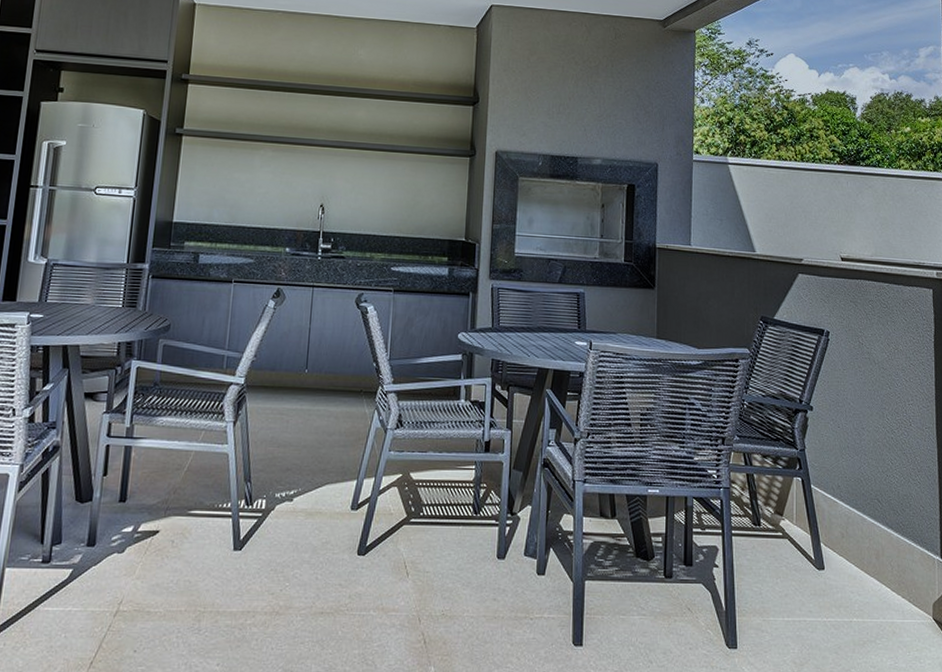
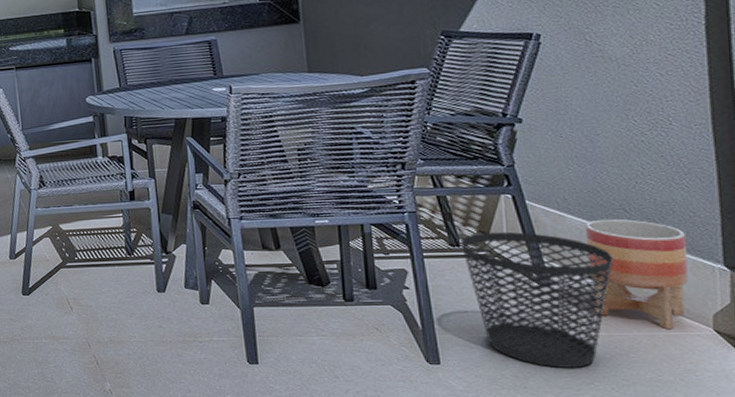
wastebasket: none [762,513,869,654] -> present [461,231,613,368]
planter: none [851,507,918,617] -> present [584,218,688,330]

